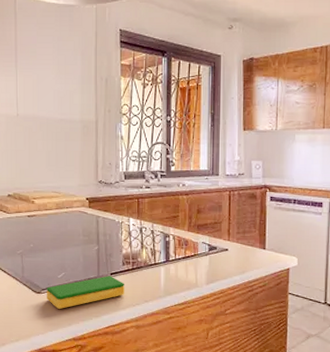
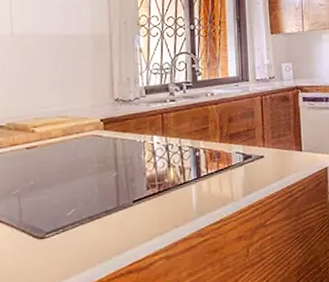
dish sponge: present [47,276,124,309] -> none [52,204,150,253]

